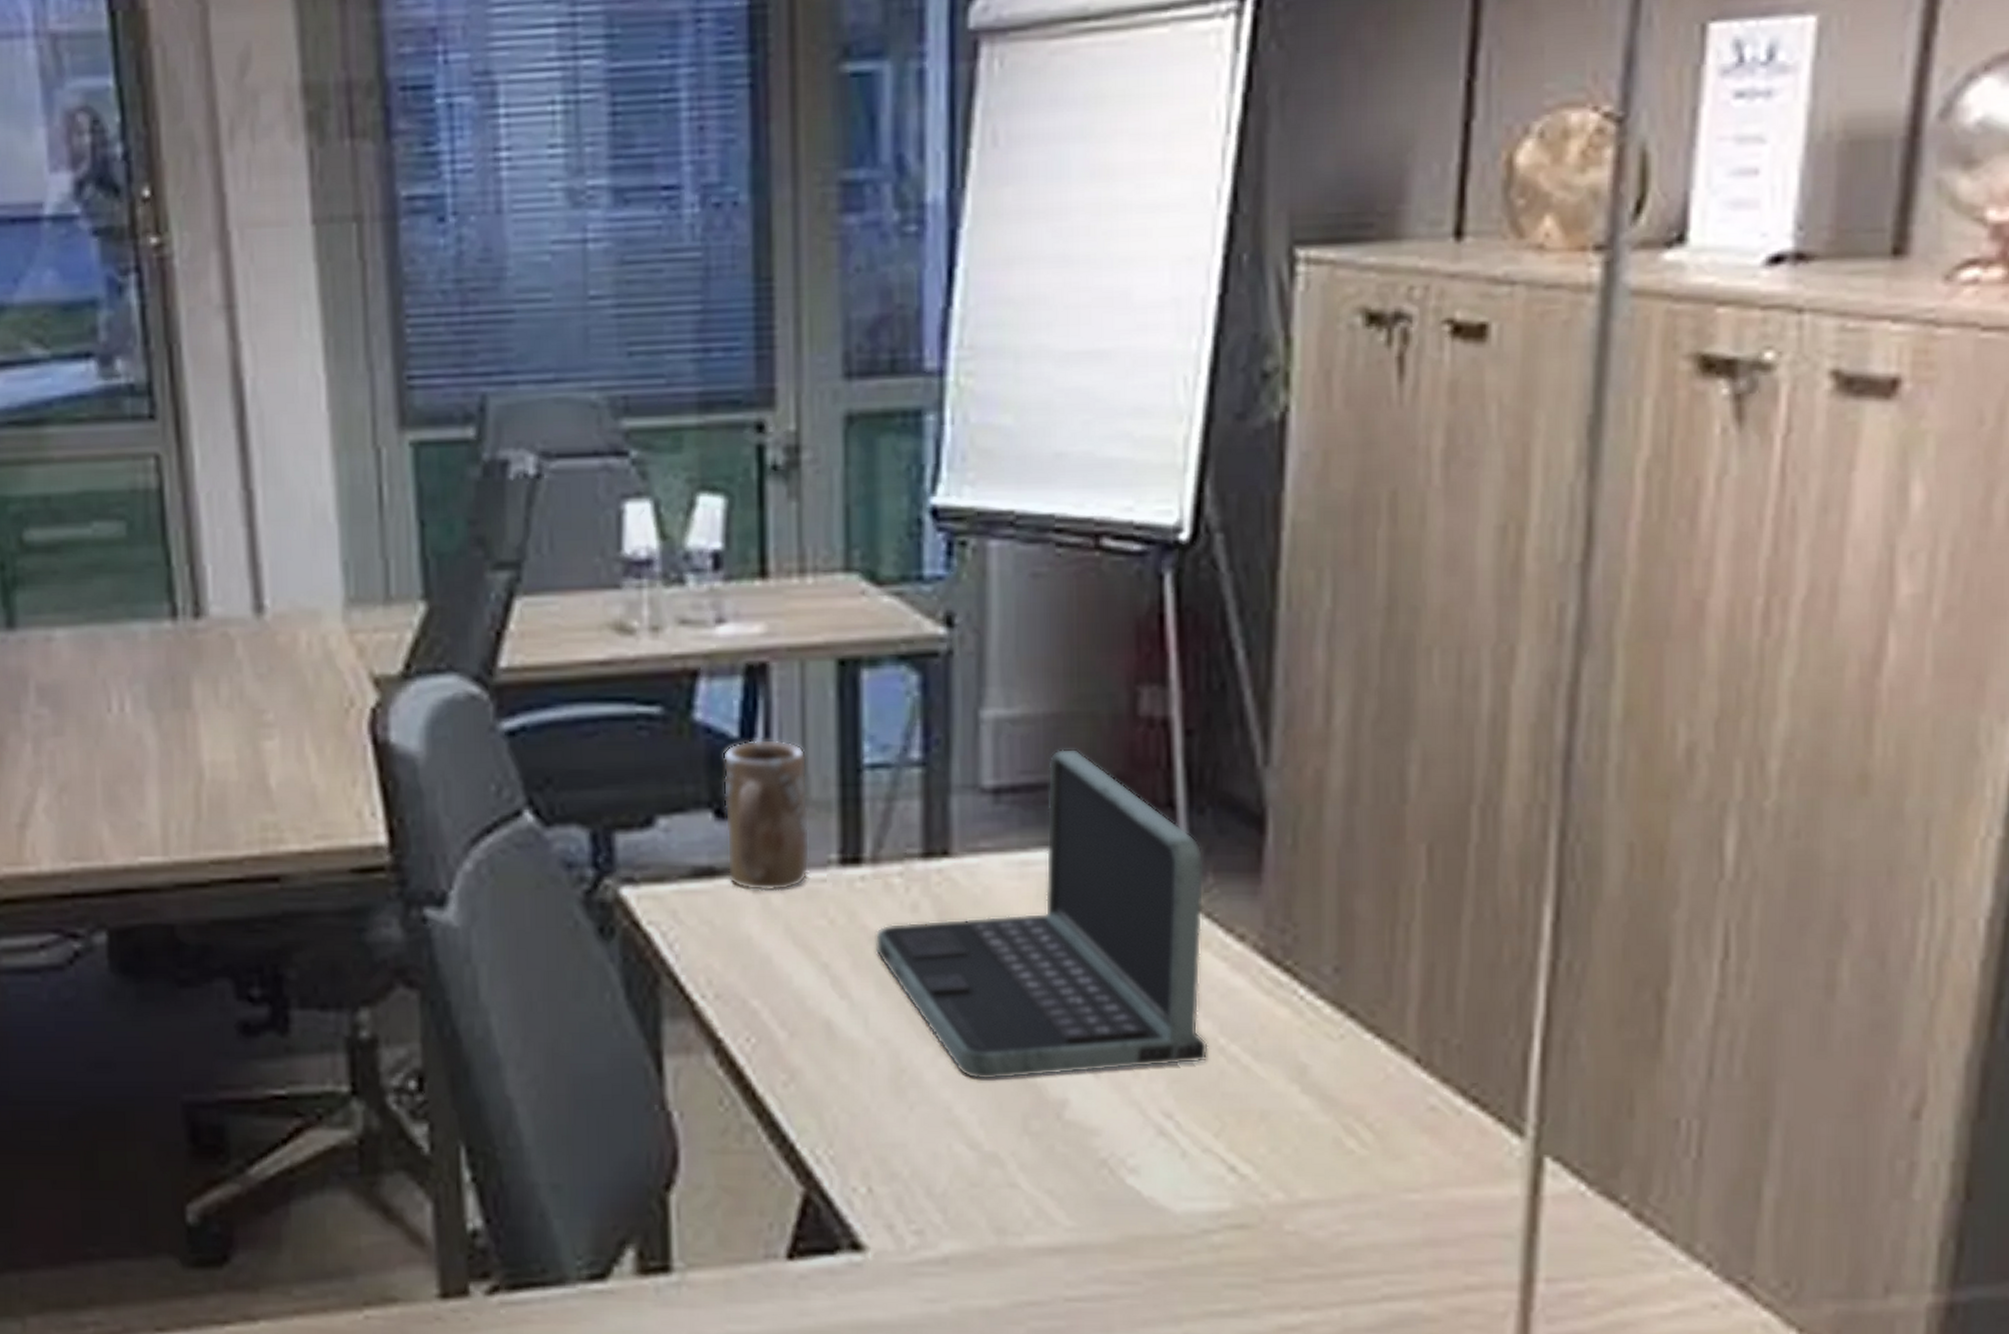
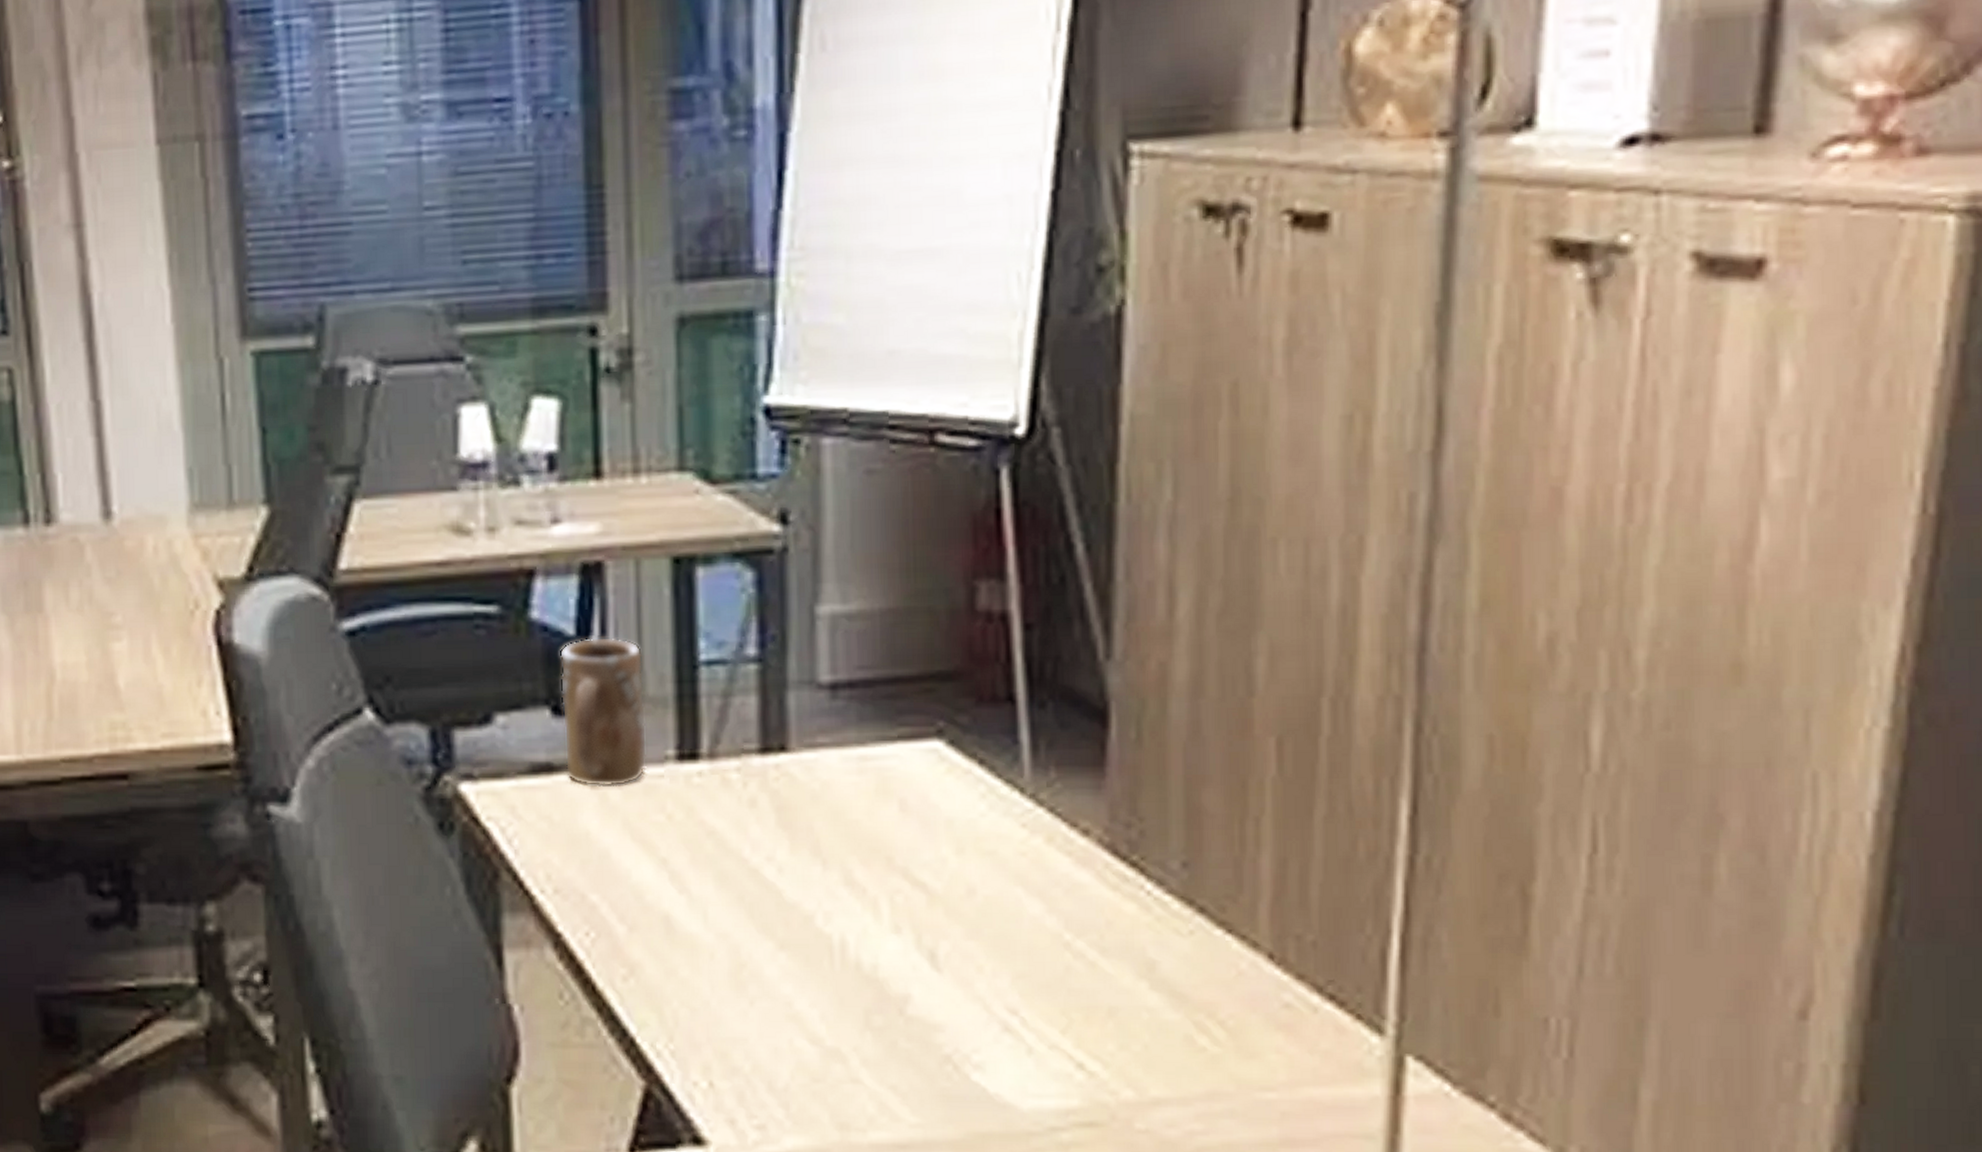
laptop: present [875,748,1208,1081] -> none [713,643,1054,976]

